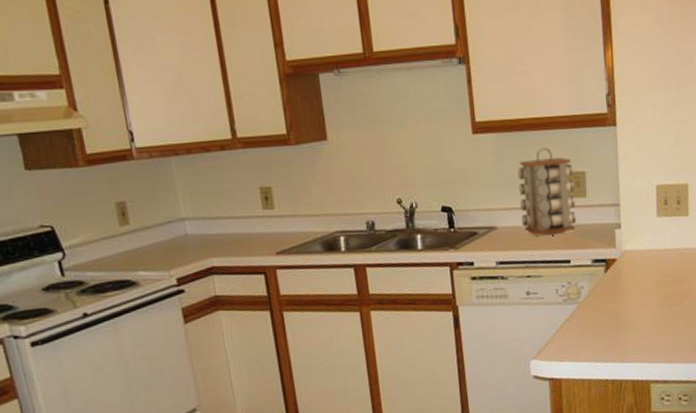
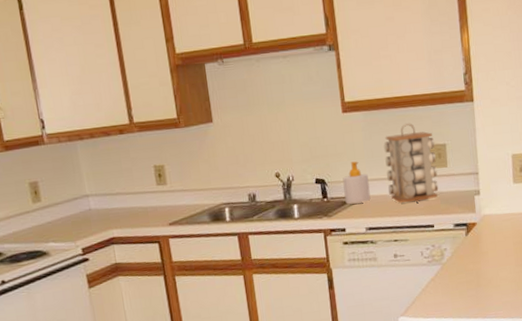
soap bottle: none [471,188,502,236] -> present [342,161,371,205]

